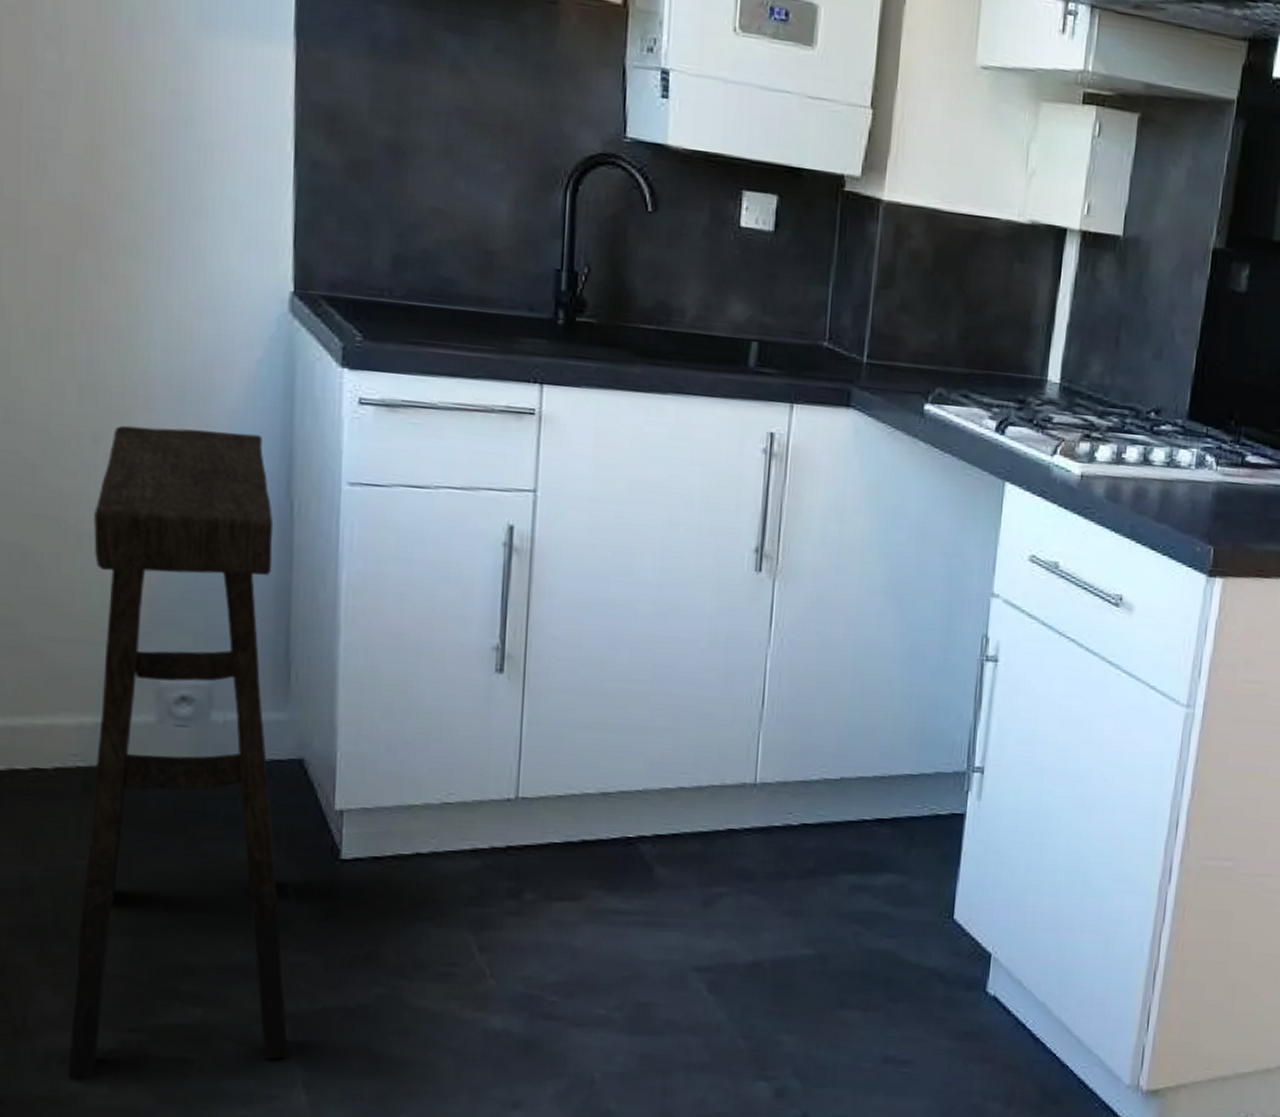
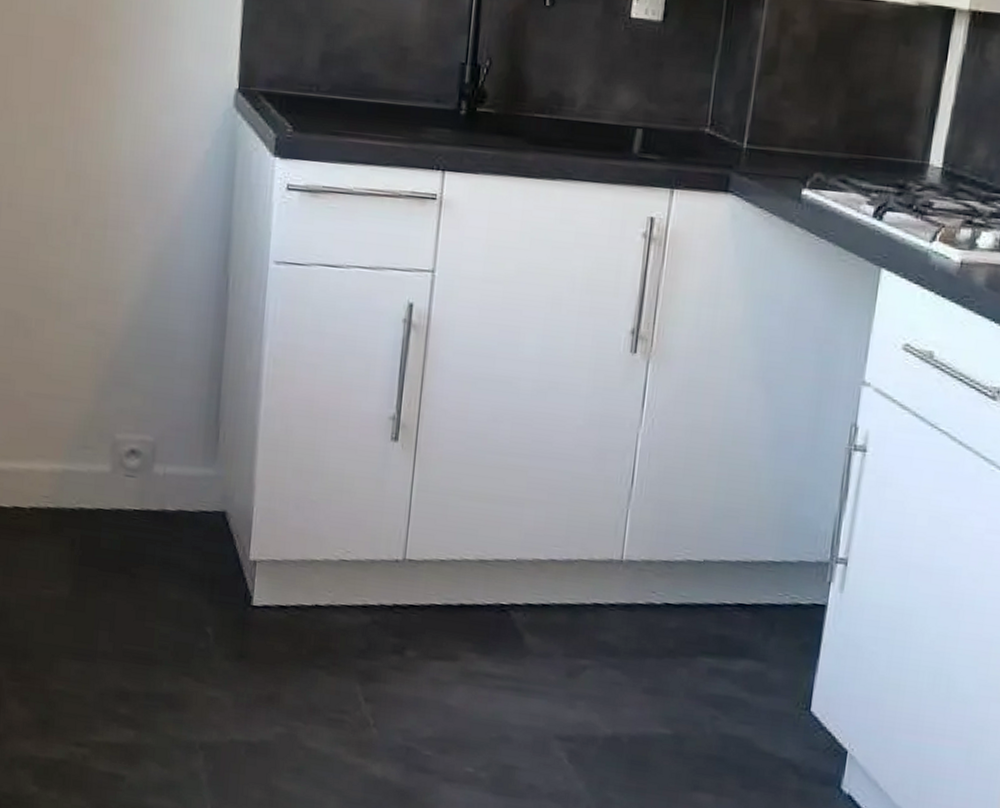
stool: present [67,425,289,1080] -> none [27,208,212,784]

